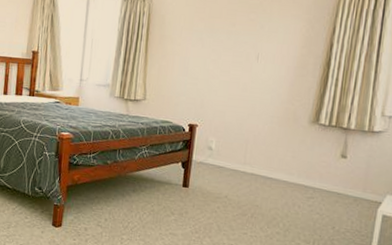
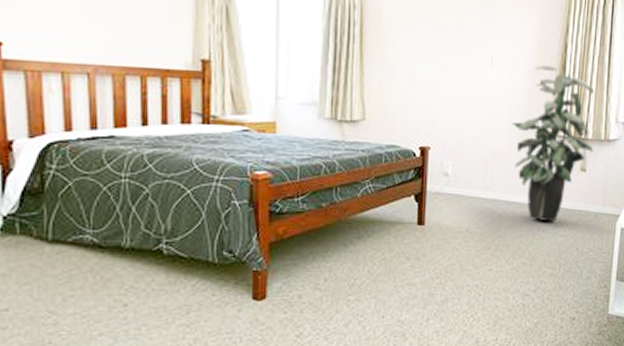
indoor plant: none [273,61,360,200] -> present [512,64,595,222]

